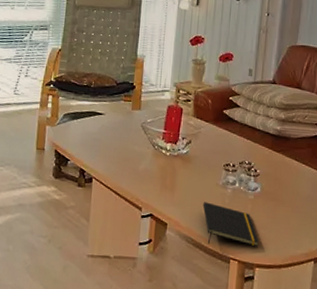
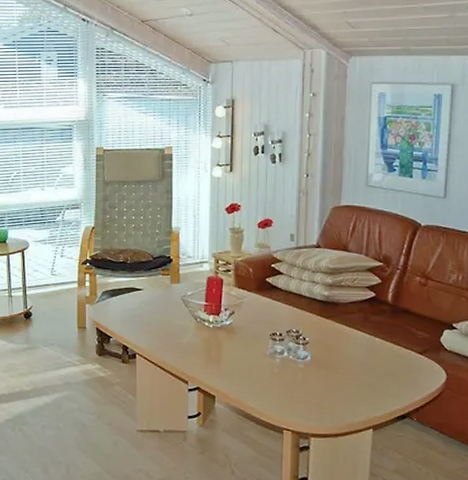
notepad: present [203,202,259,247] -> none [251,373,313,417]

